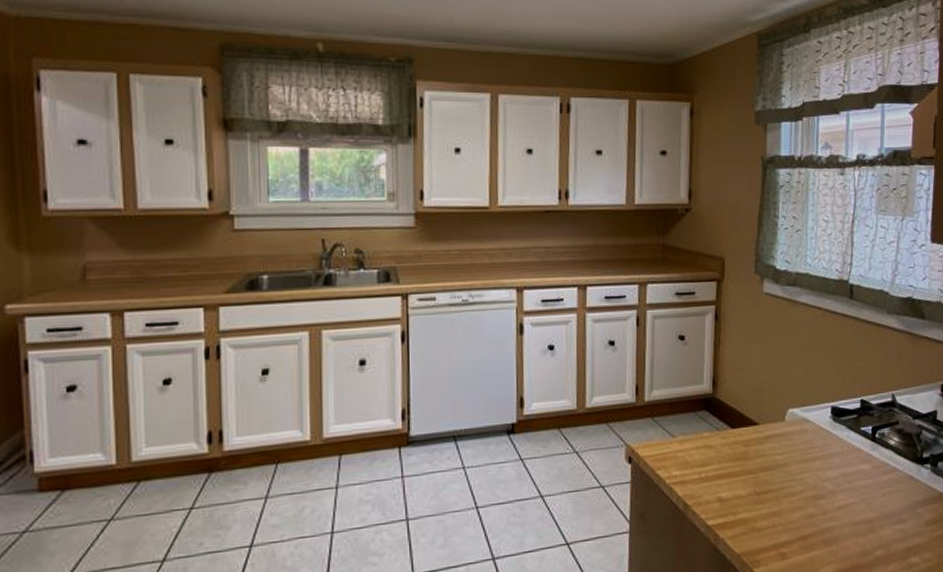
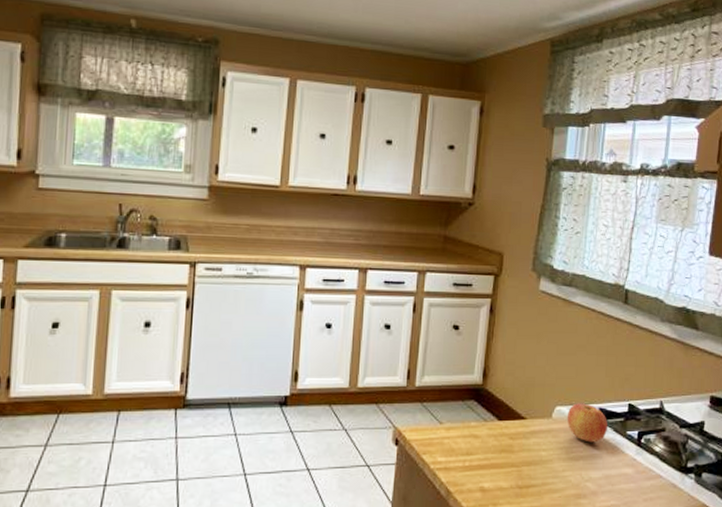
apple: none [800,403,841,442] -> present [567,403,607,443]

